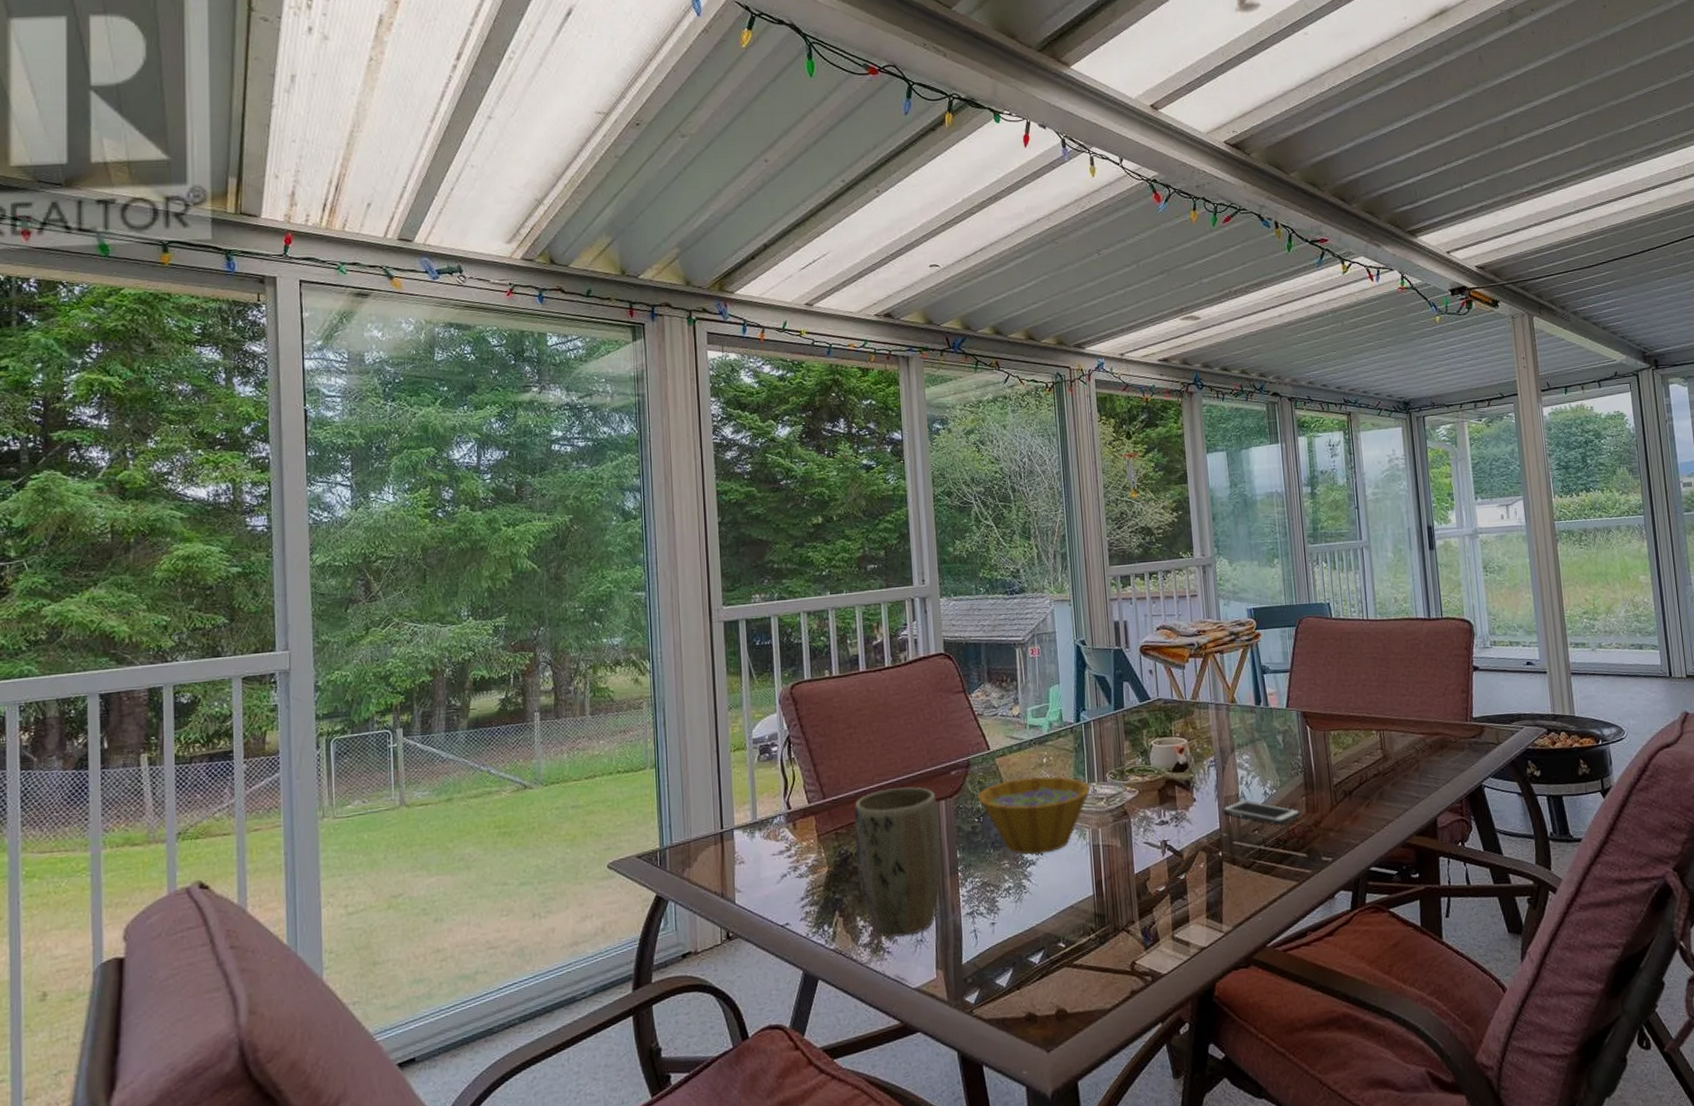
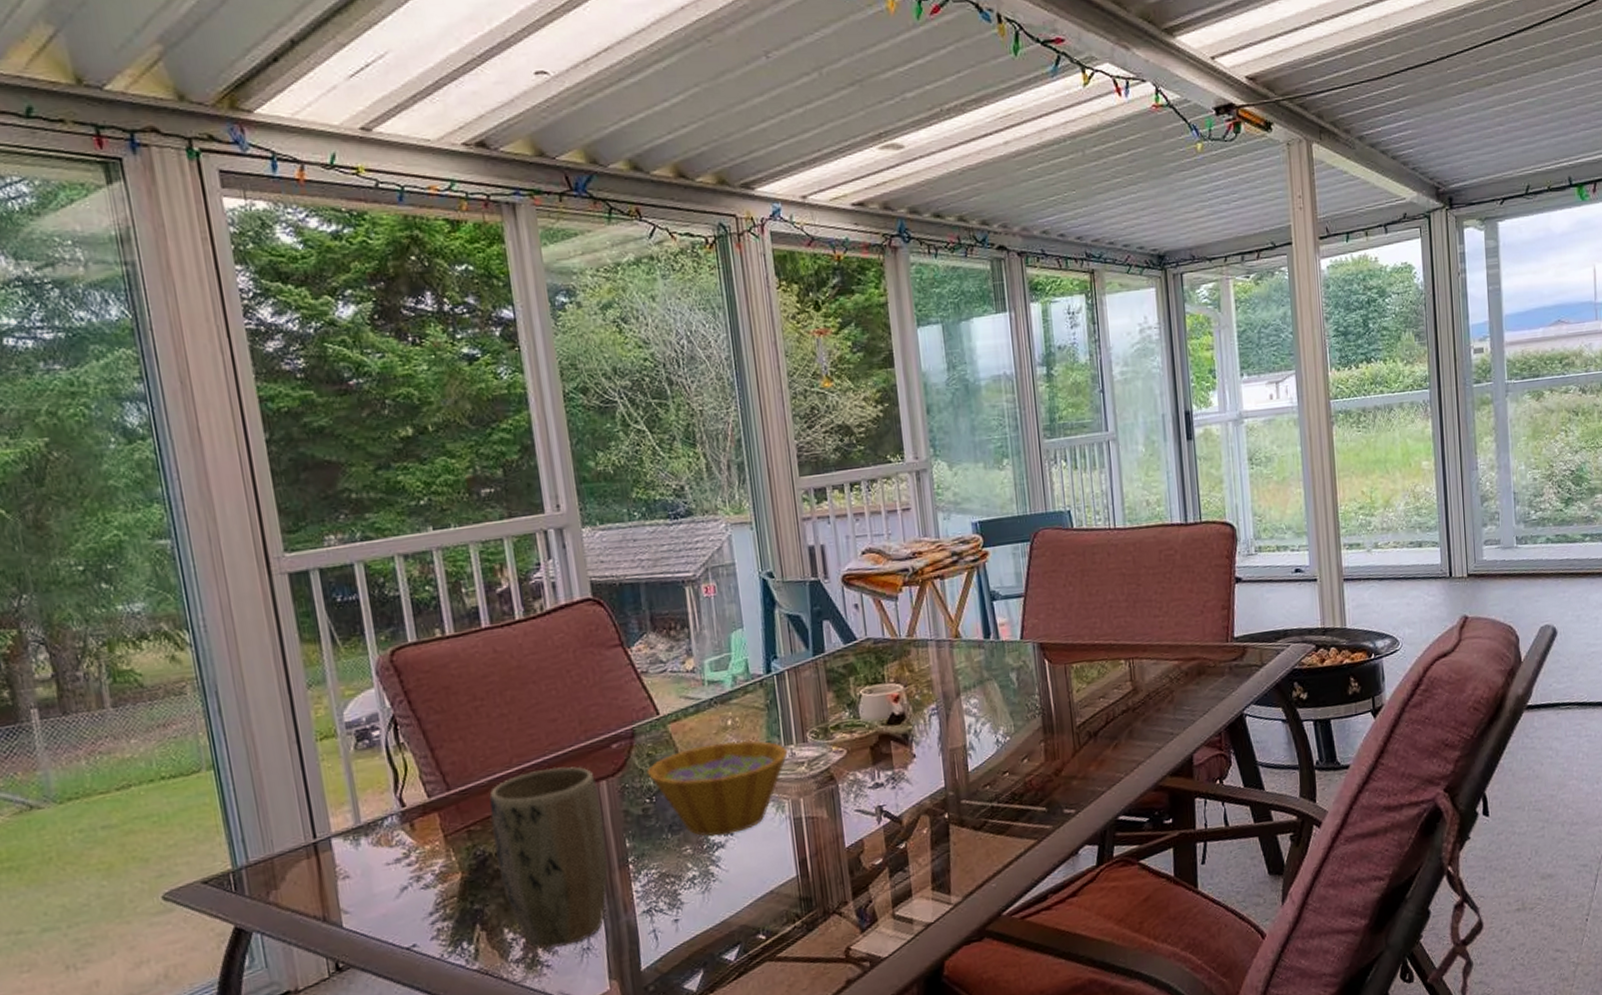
cell phone: present [1222,799,1301,825] -> none [946,750,1040,777]

